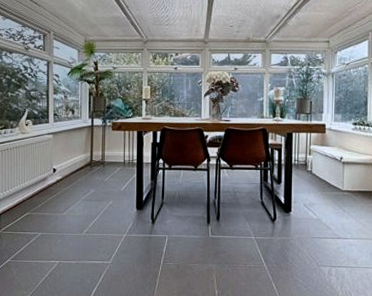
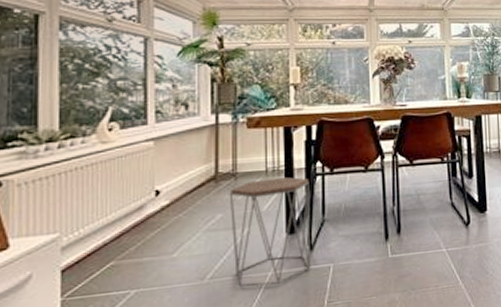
side table: none [99,168,154,244] -> present [229,177,311,287]

